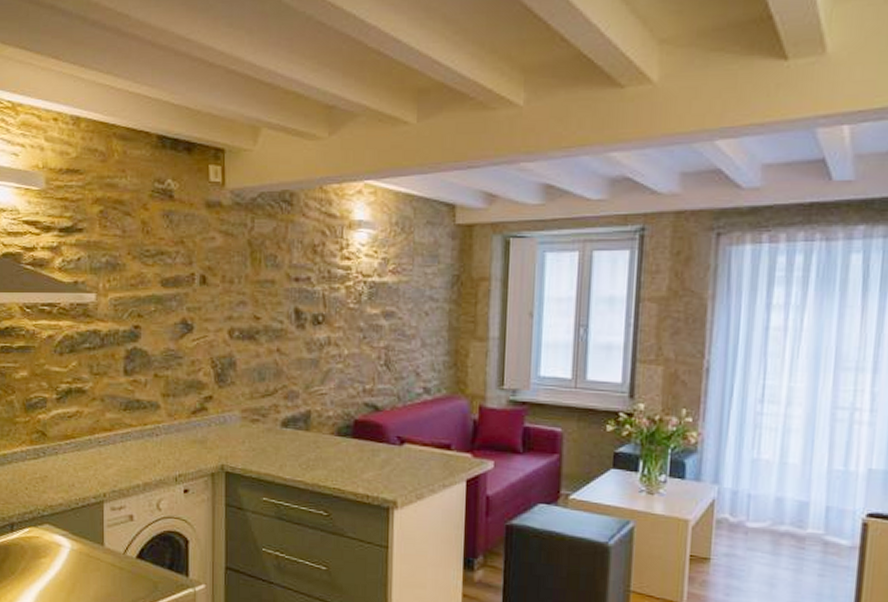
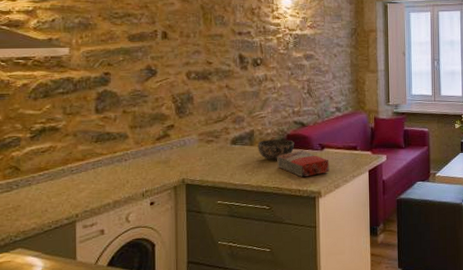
bowl: none [315,424,364,453] -> present [258,139,295,160]
macaroni box: none [340,442,411,480] -> present [277,150,330,178]

